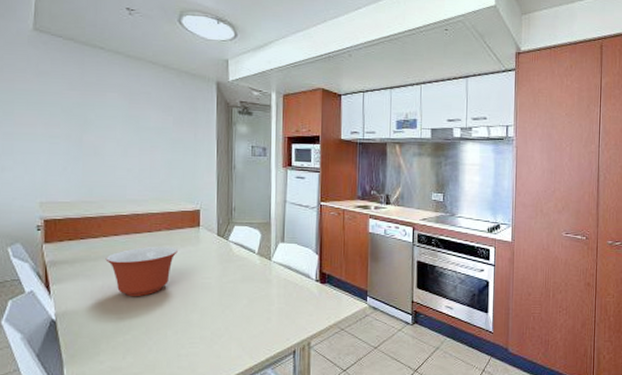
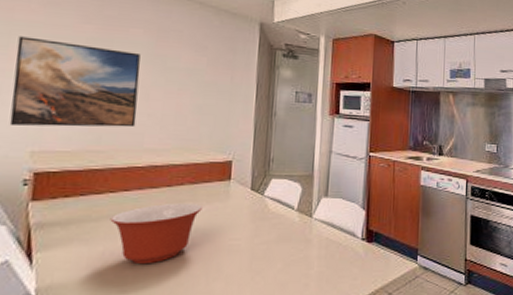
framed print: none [20,104,119,181] -> present [9,36,141,128]

